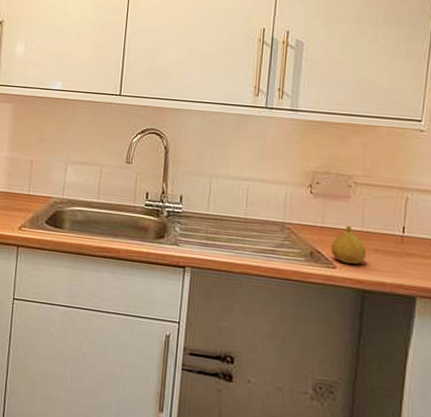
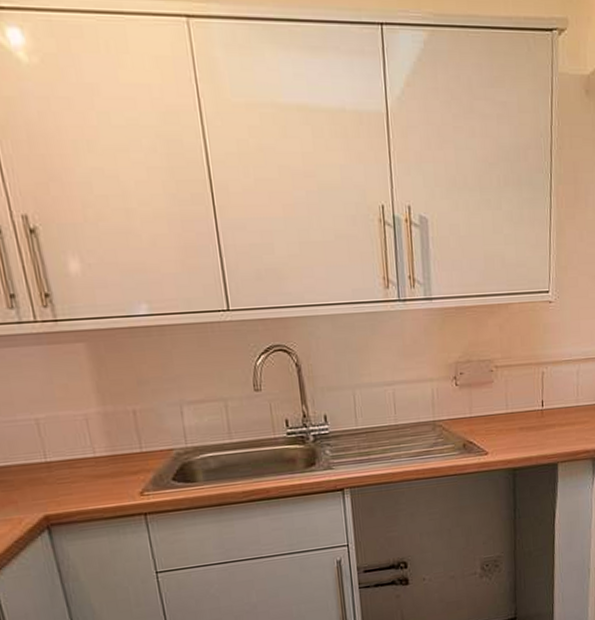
fruit: present [331,225,366,265] -> none [481,410,513,448]

